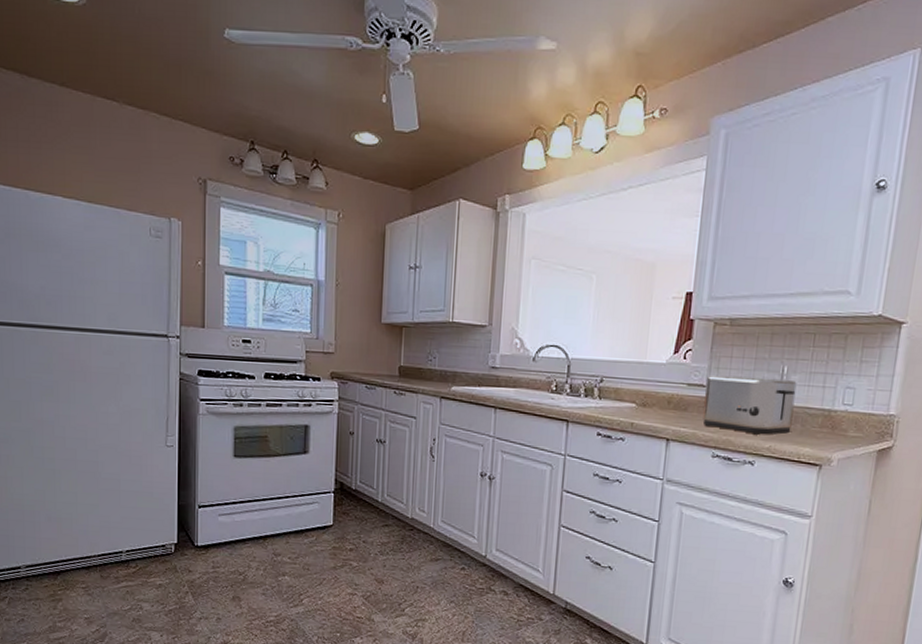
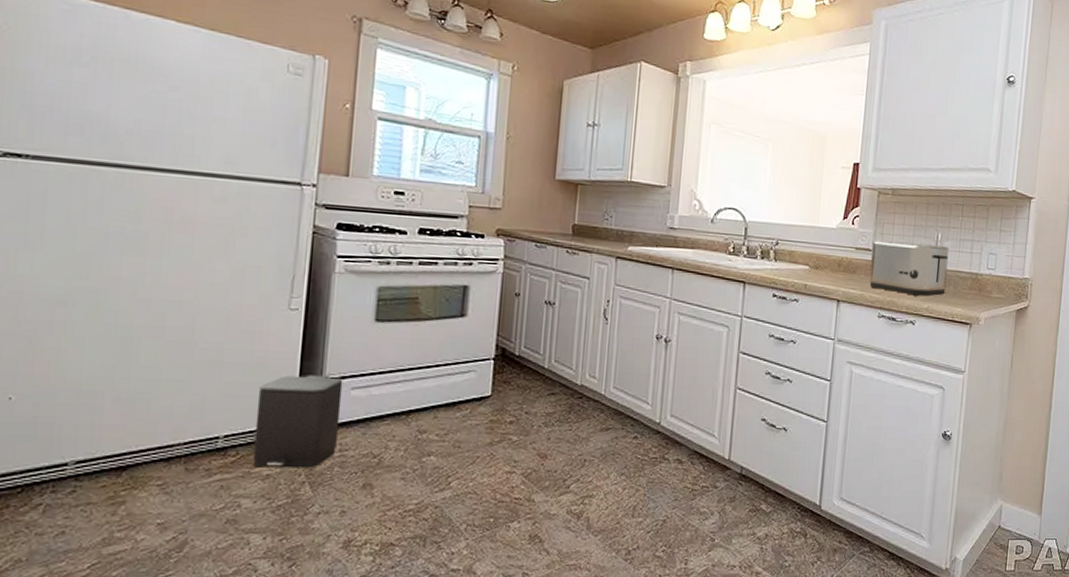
pedal bin: none [148,502,212,581] -> present [253,375,343,468]

